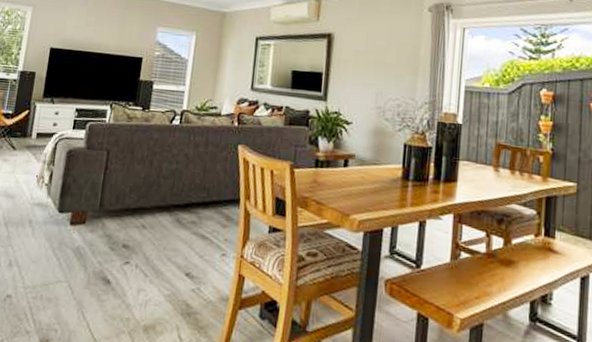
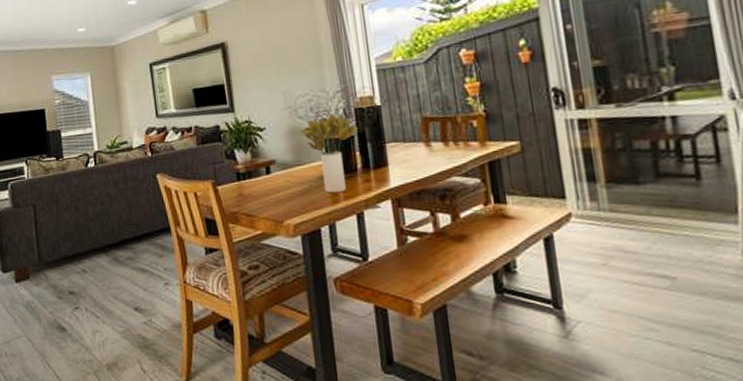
flower bouquet: none [384,122,437,199] -> present [300,114,358,194]

